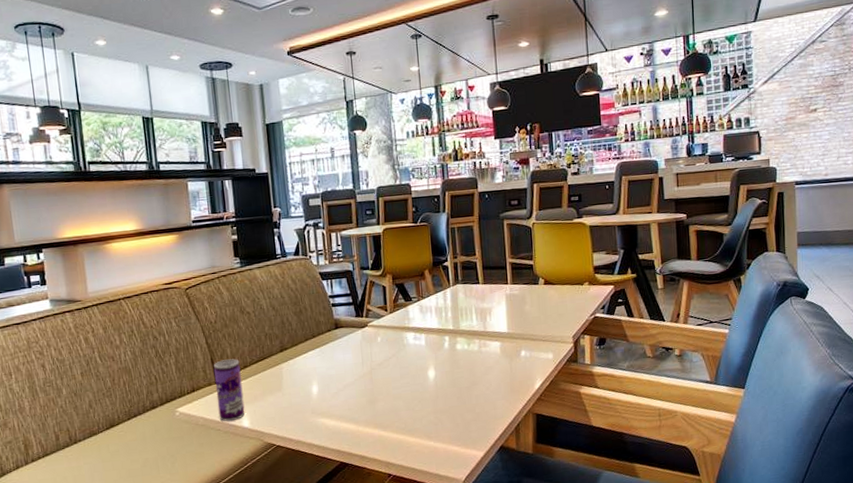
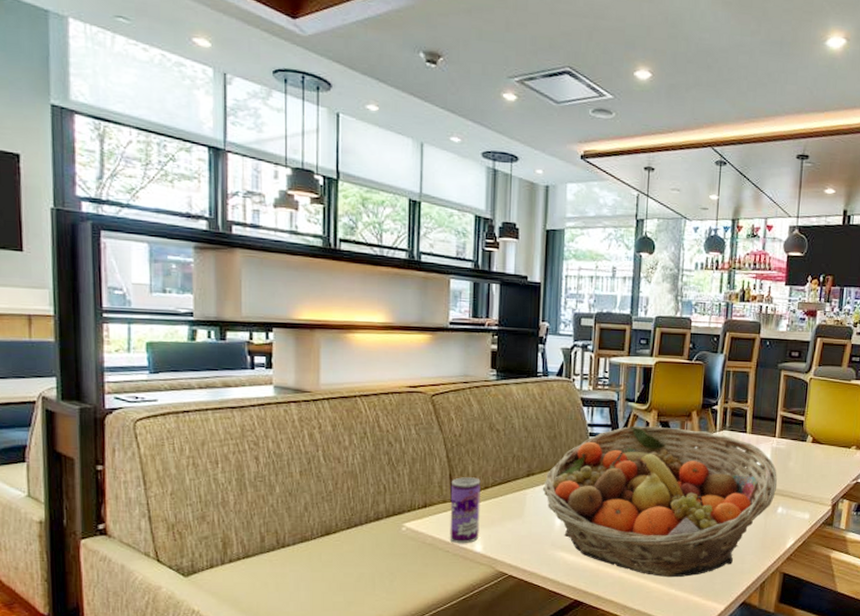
fruit basket: none [296,287,517,431] -> present [542,426,778,578]

